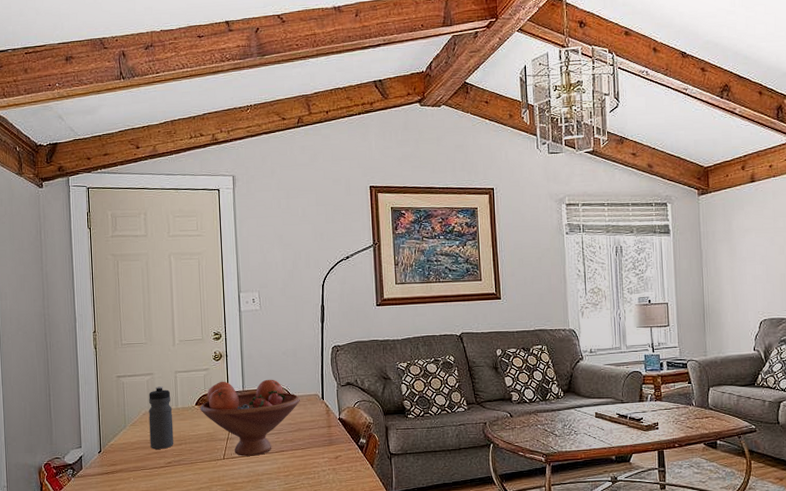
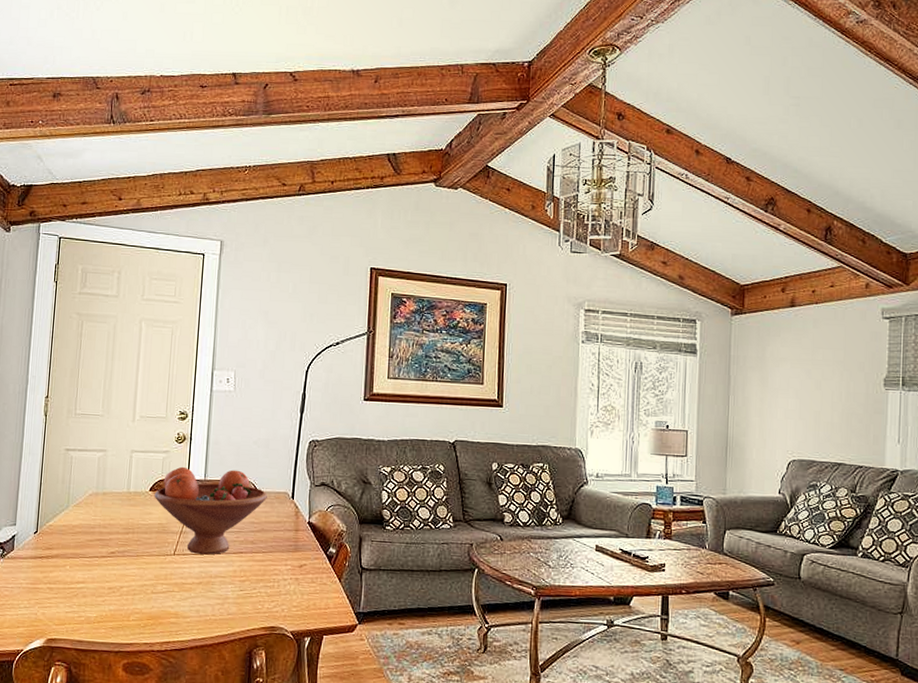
water bottle: present [148,386,174,449] -> none [93,465,123,537]

